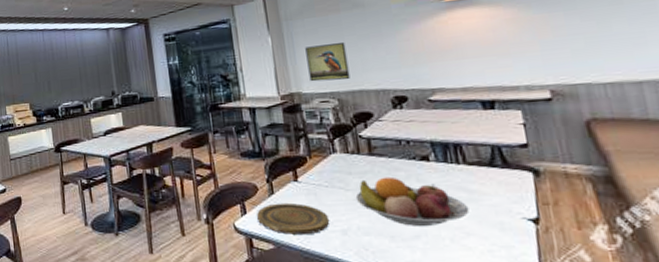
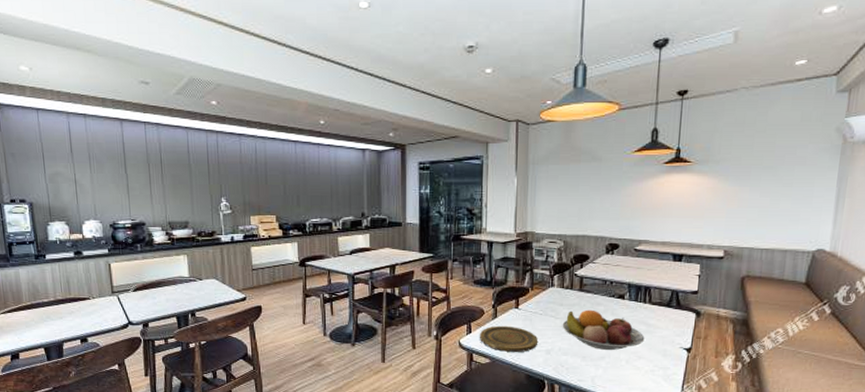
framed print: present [305,43,350,82] -> none [544,191,579,225]

